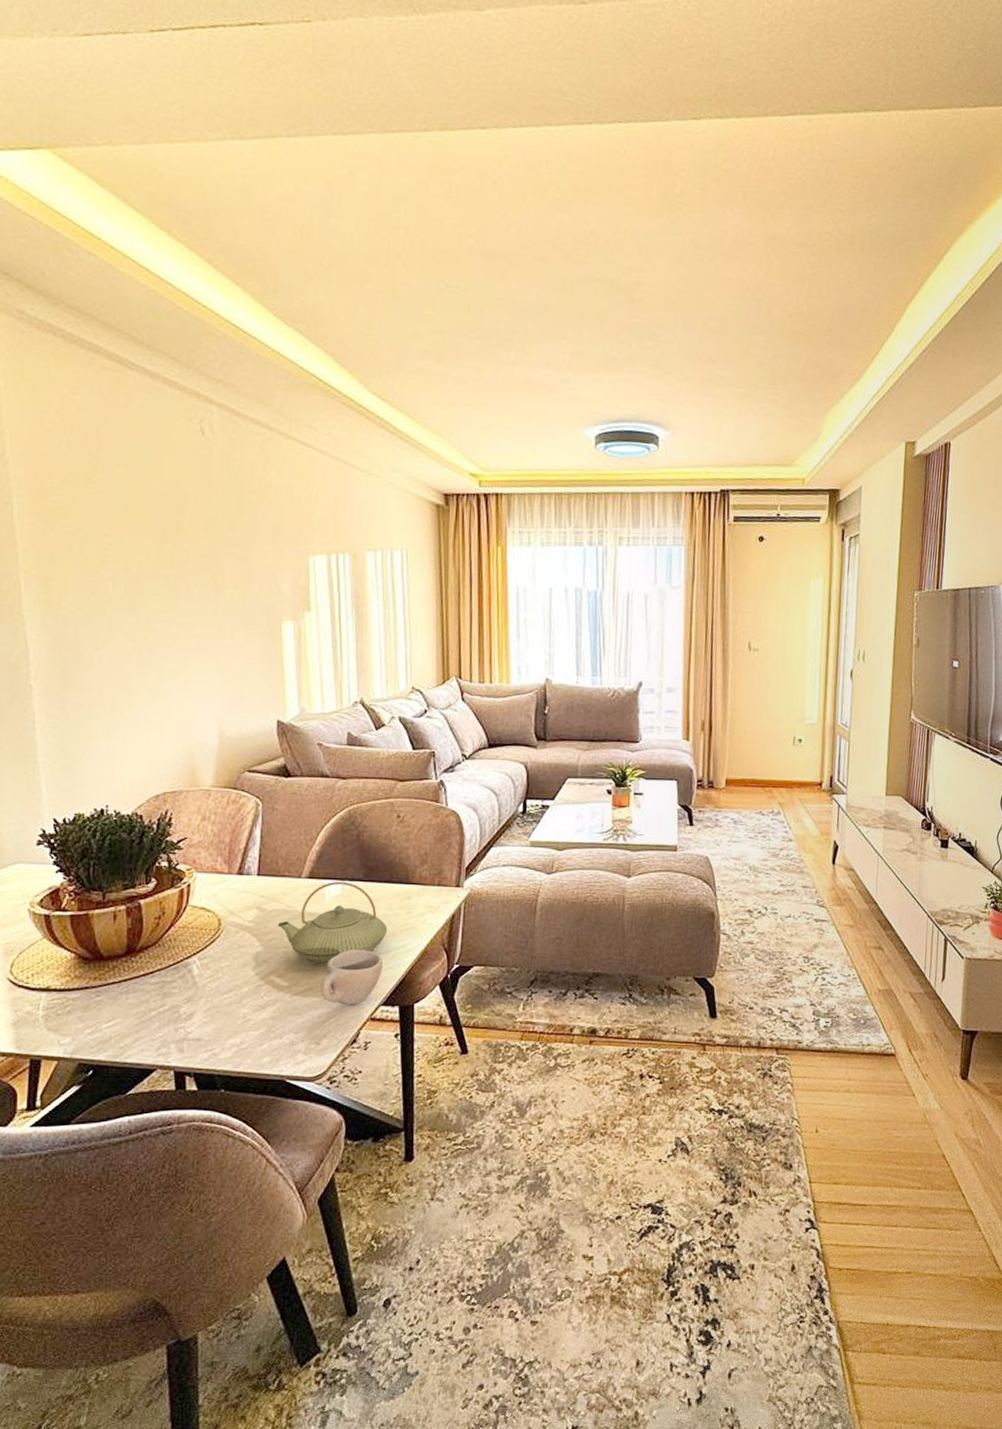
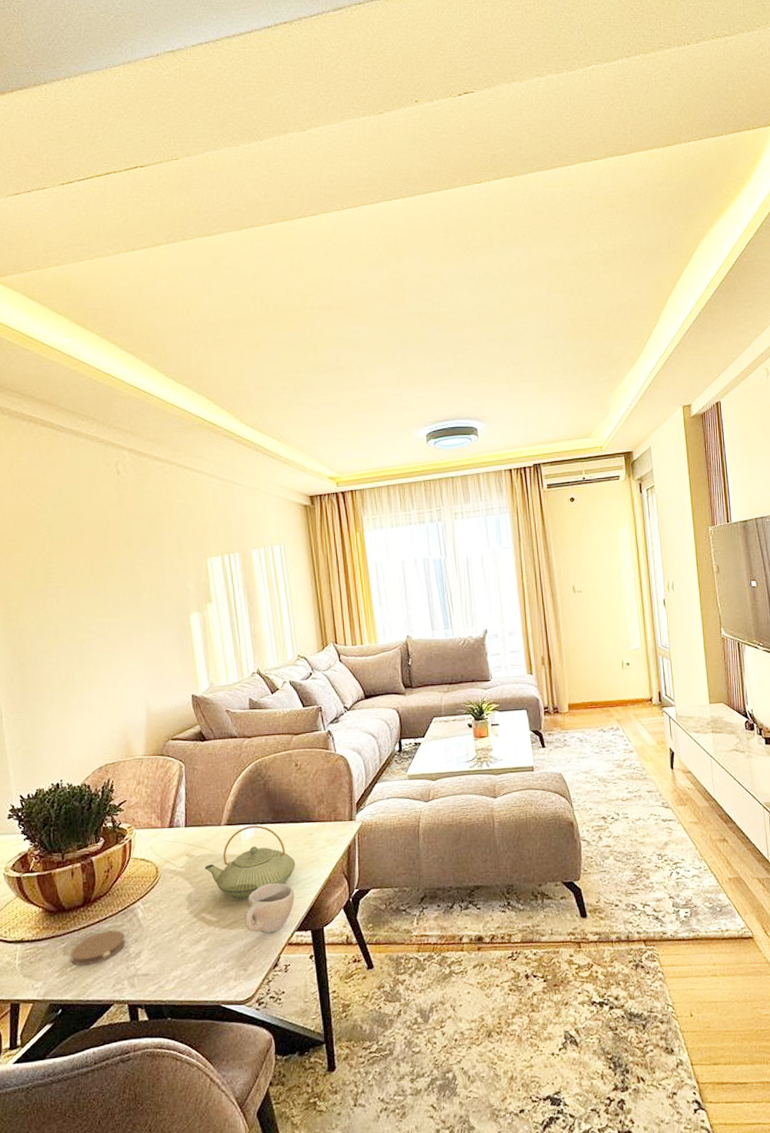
coaster: none [107,986,176,1024] -> present [71,930,126,966]

